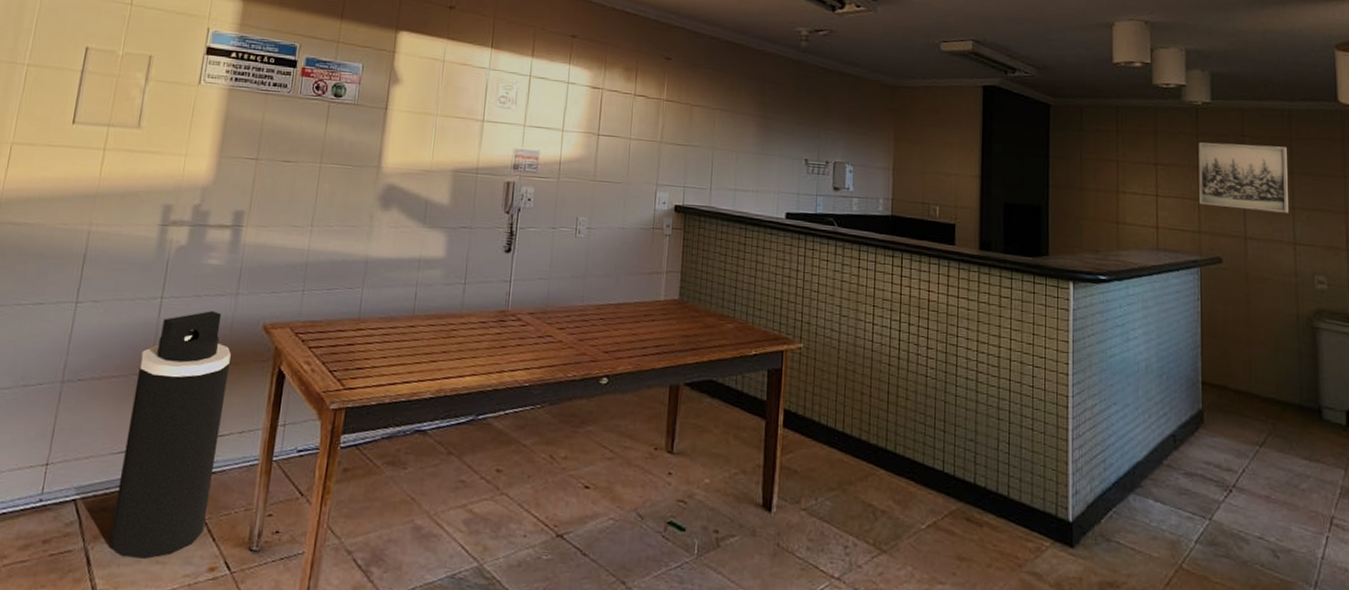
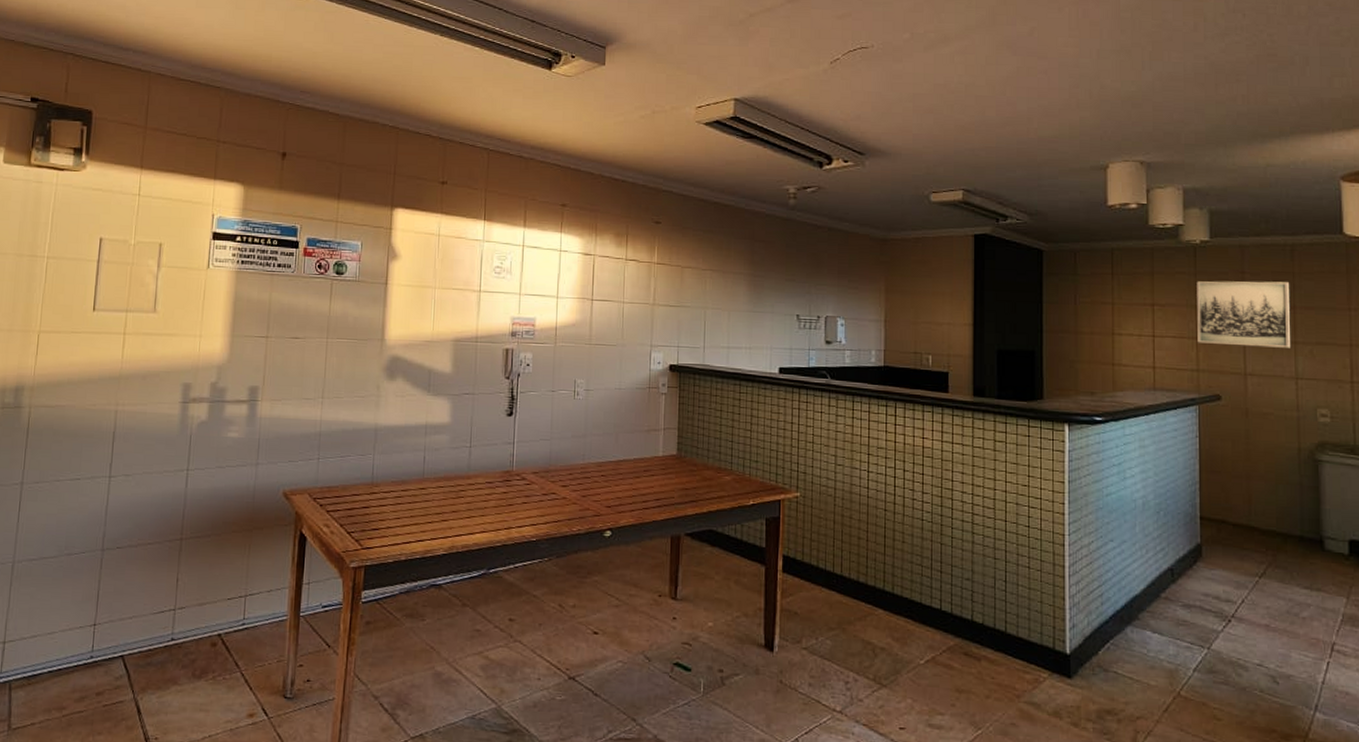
trash can: present [108,311,231,560] -> none [156,481,255,708]

